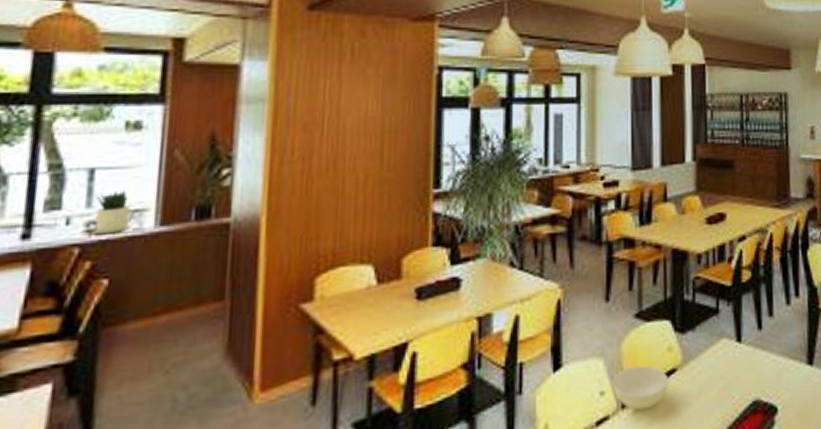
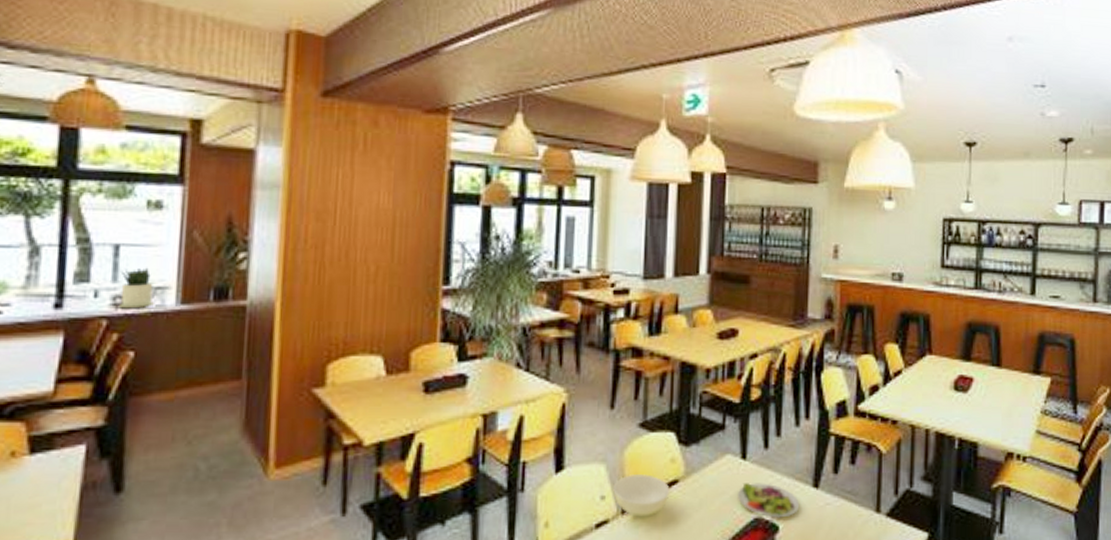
salad plate: none [735,364,796,399] -> present [738,483,800,518]

